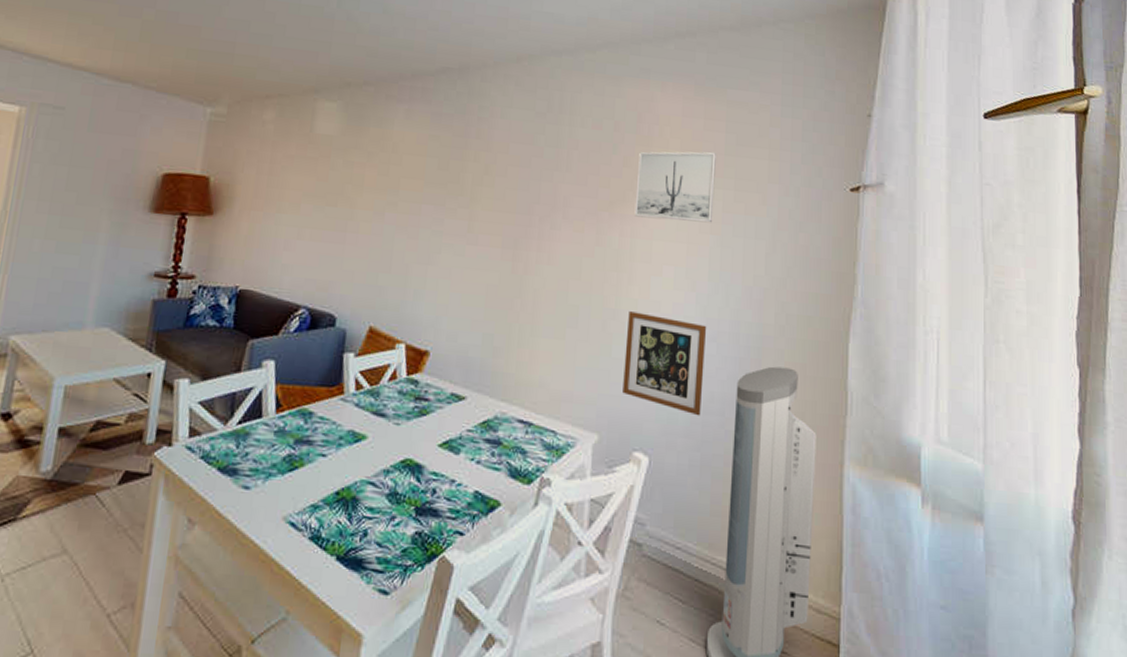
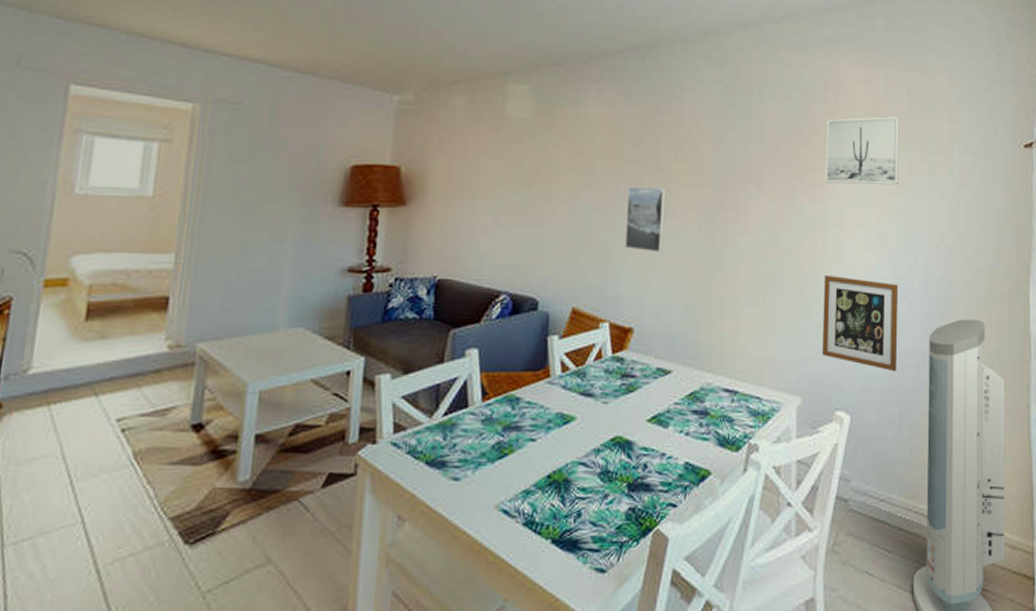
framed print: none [425,208,470,277] -> present [624,186,666,252]

